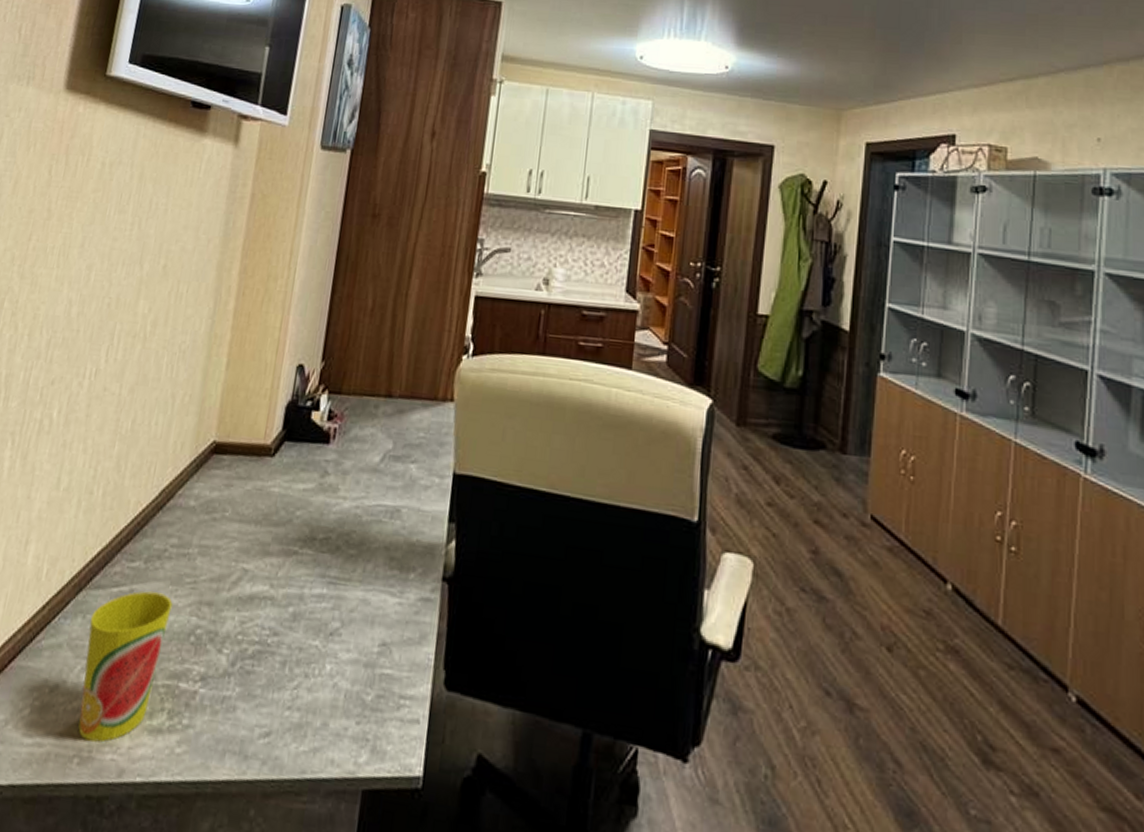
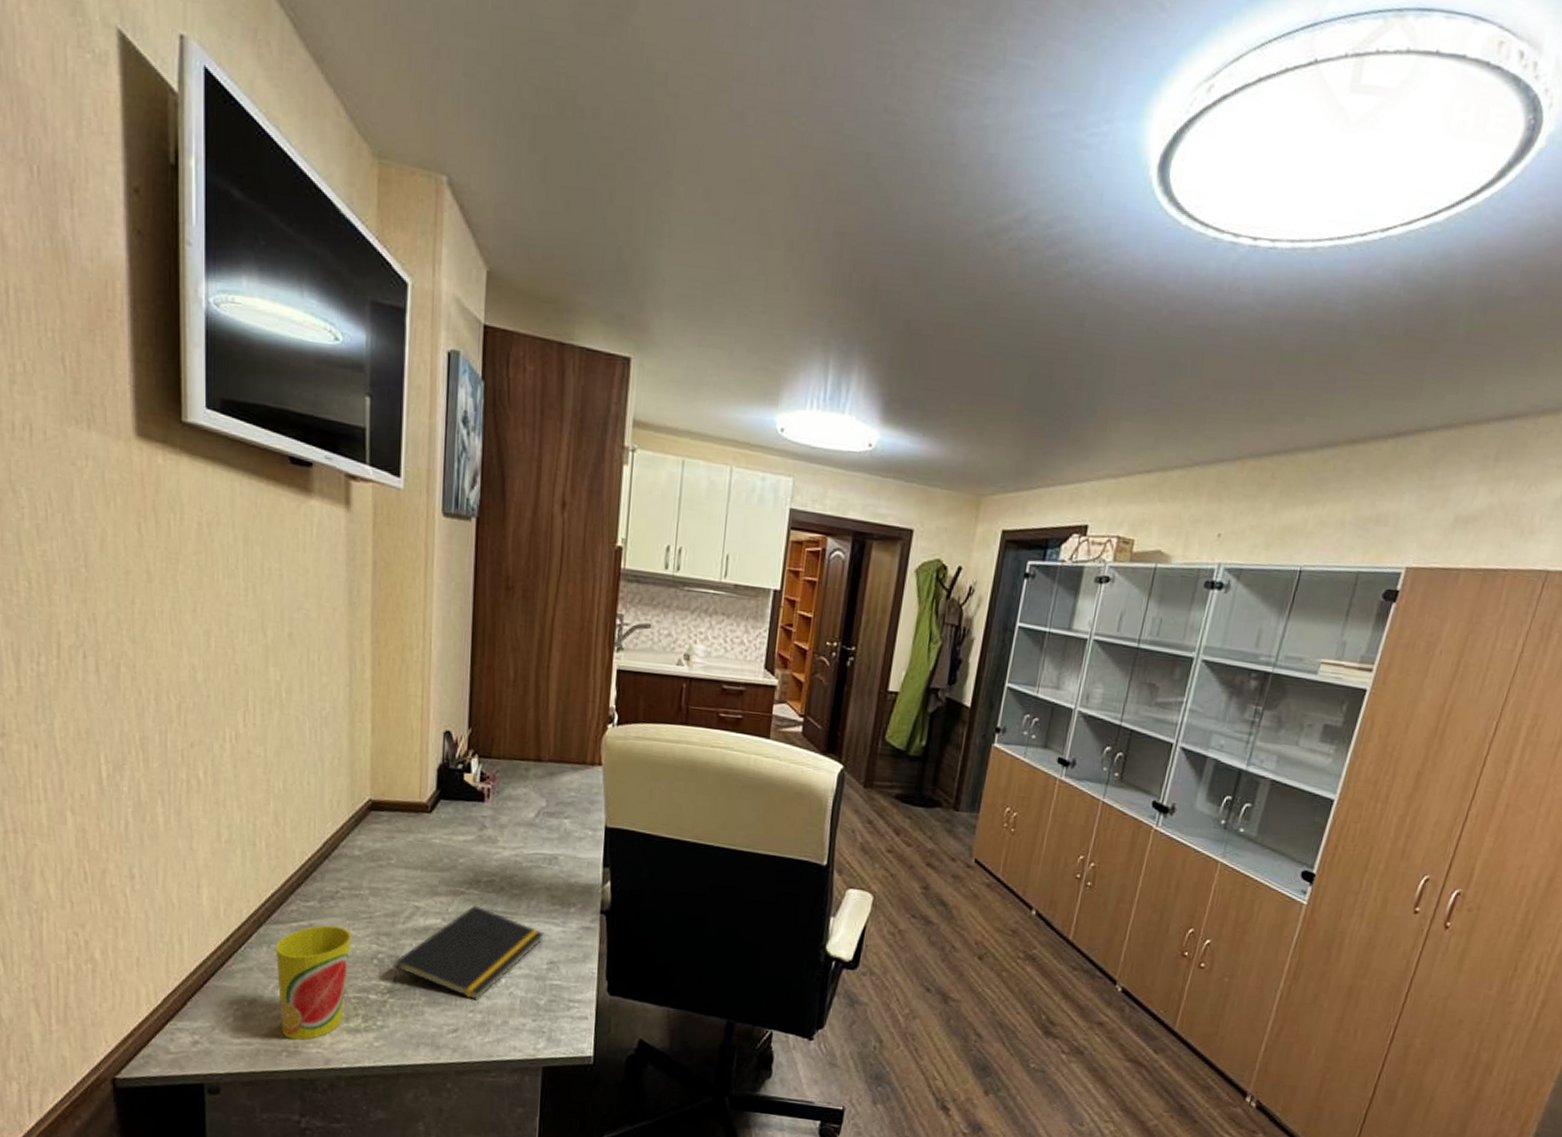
notepad: none [206,568,378,694] -> present [392,905,544,1001]

